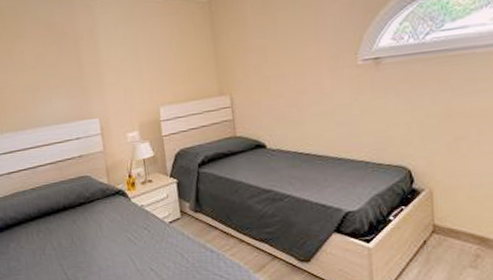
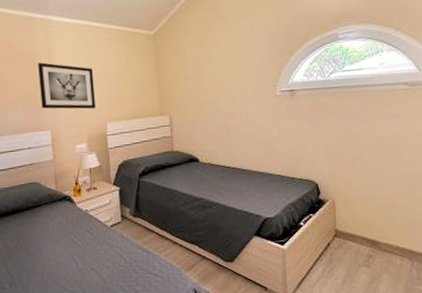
wall art: none [81,41,146,94] -> present [38,62,96,109]

